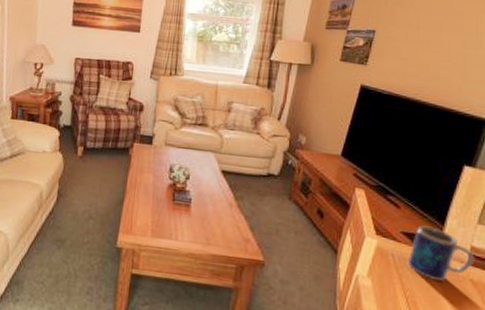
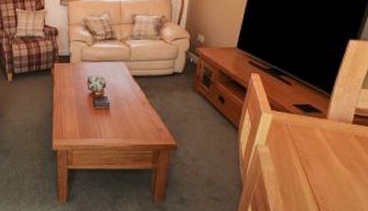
mug: present [407,225,475,281] -> none [299,96,359,140]

